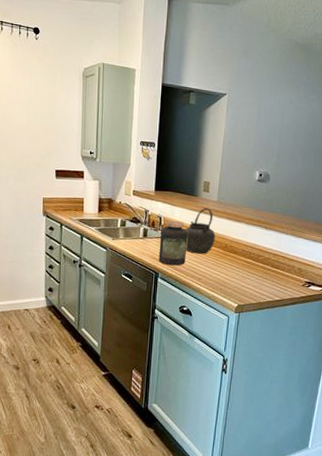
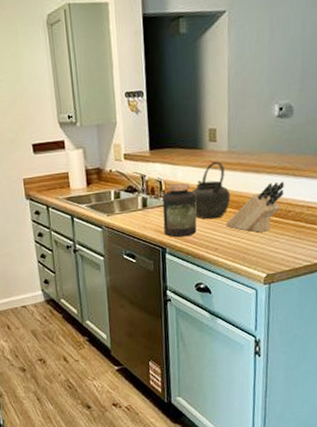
knife block: none [209,231,258,270] -> present [225,181,284,233]

